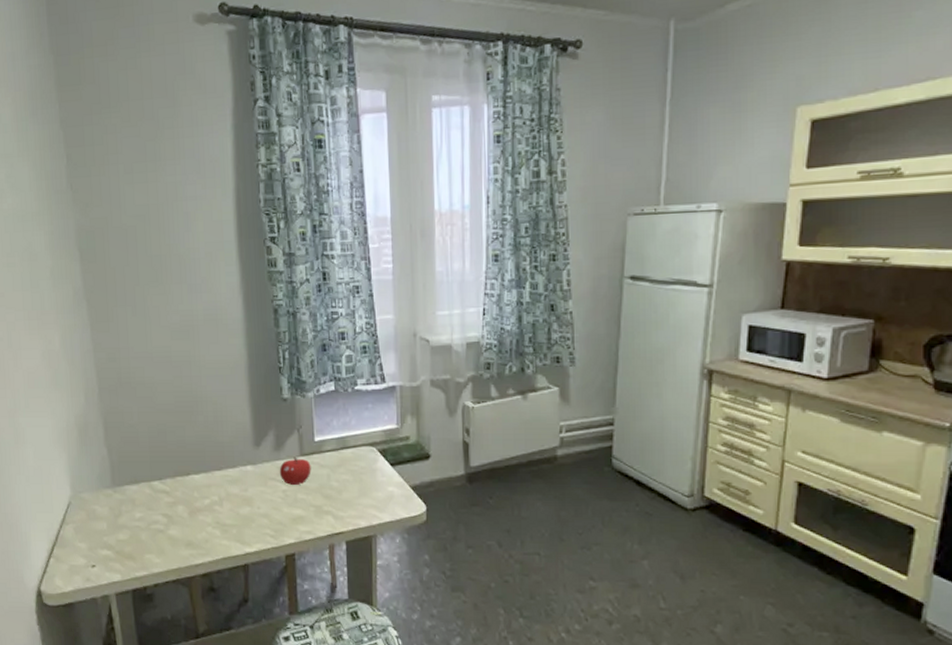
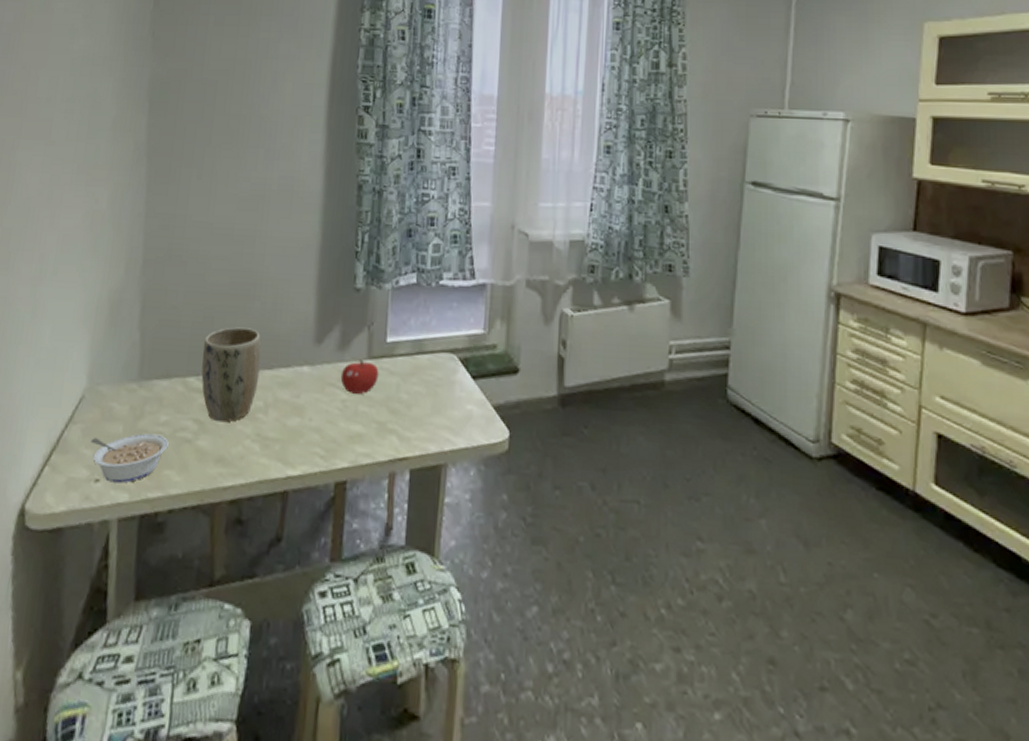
legume: none [82,528,146,567] -> present [91,433,169,484]
plant pot: none [161,438,212,515] -> present [201,327,261,423]

